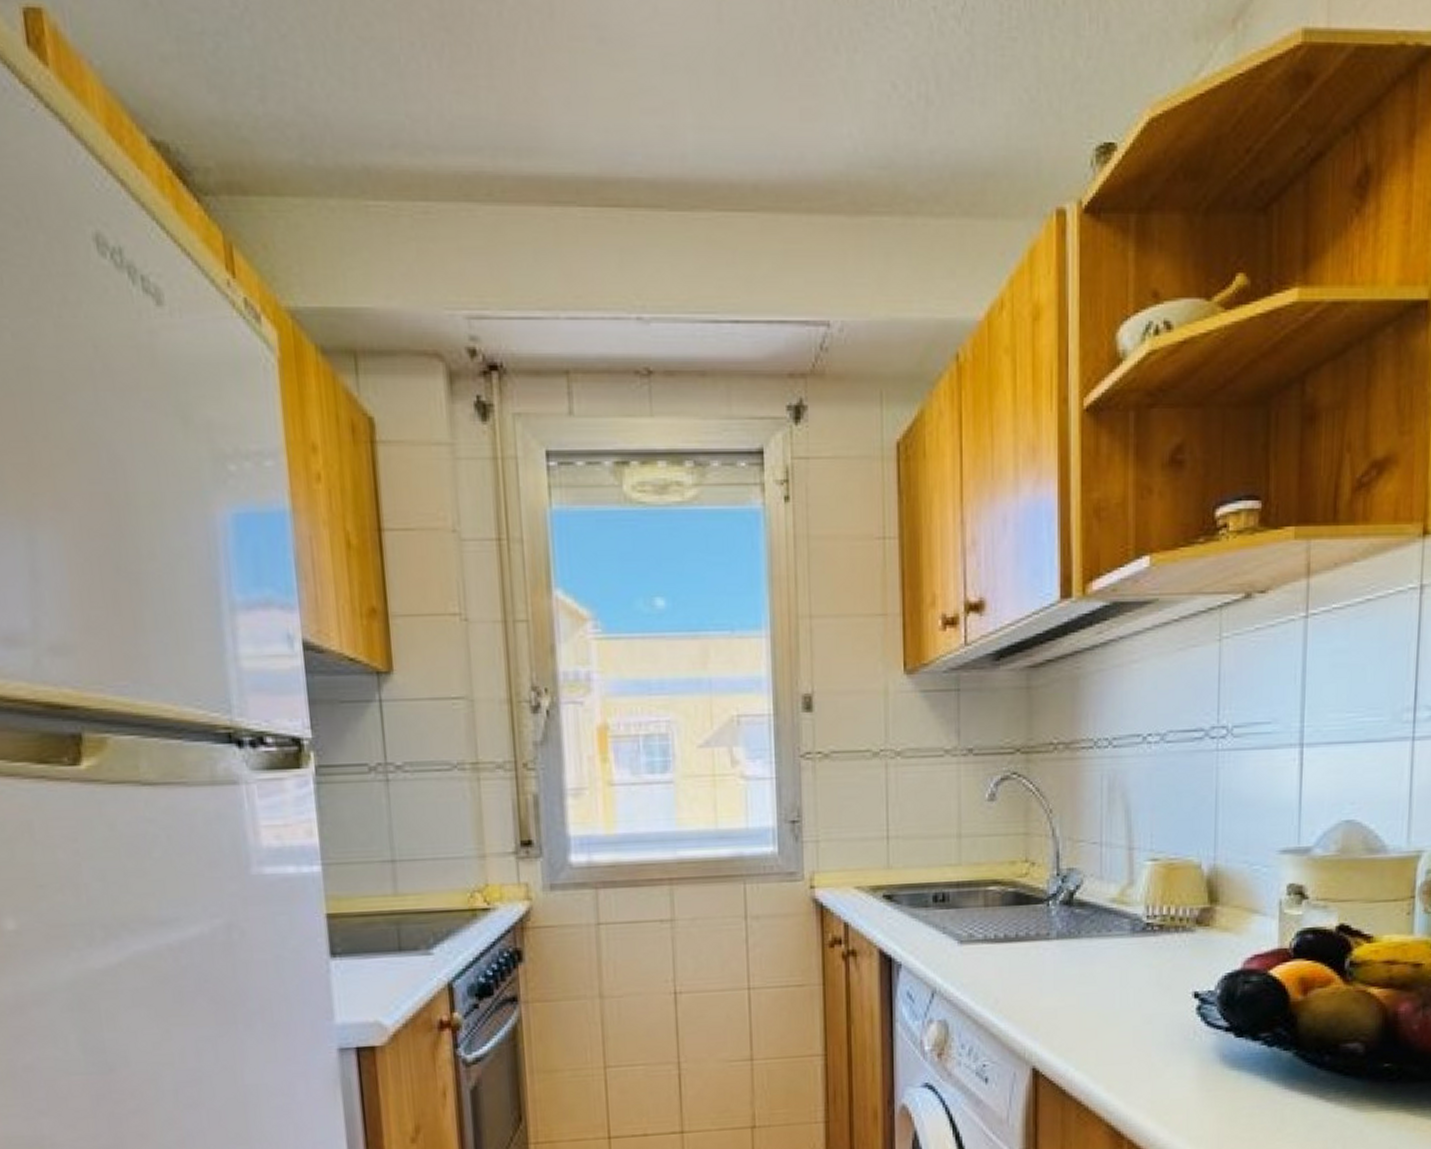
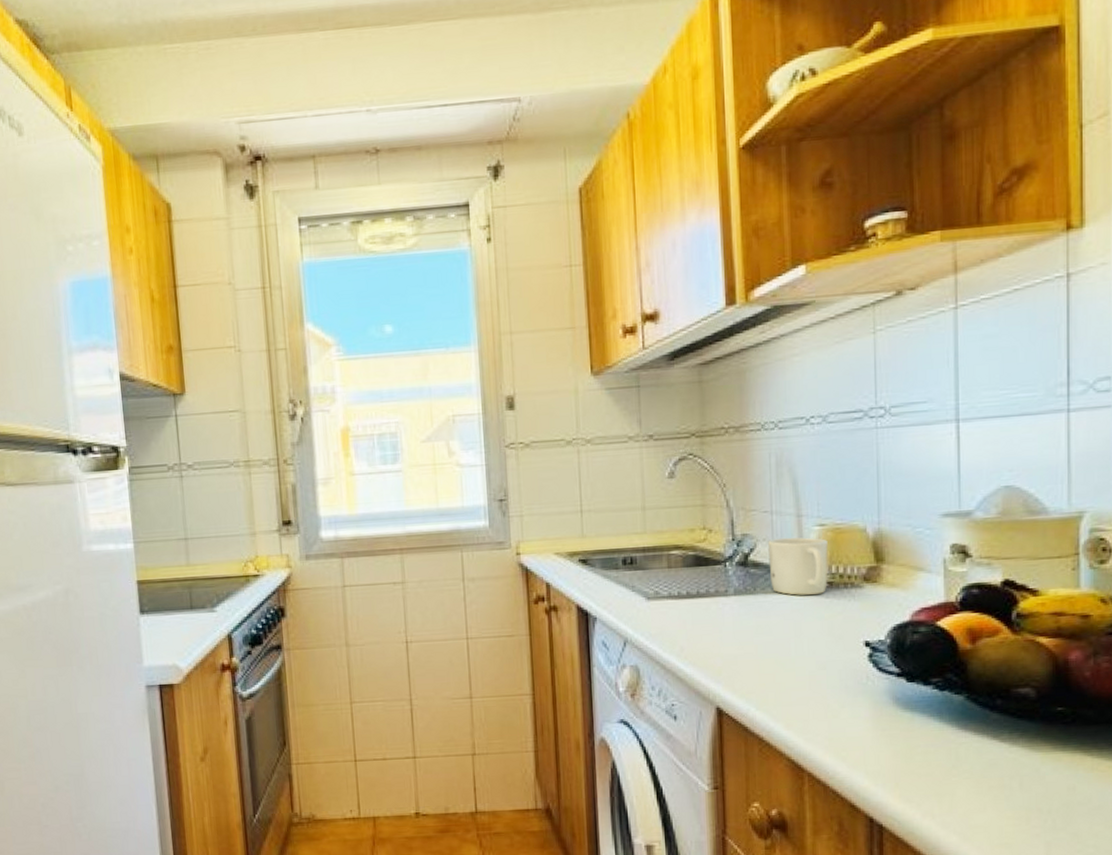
mug: none [1096,873,1160,940] -> present [768,537,828,595]

